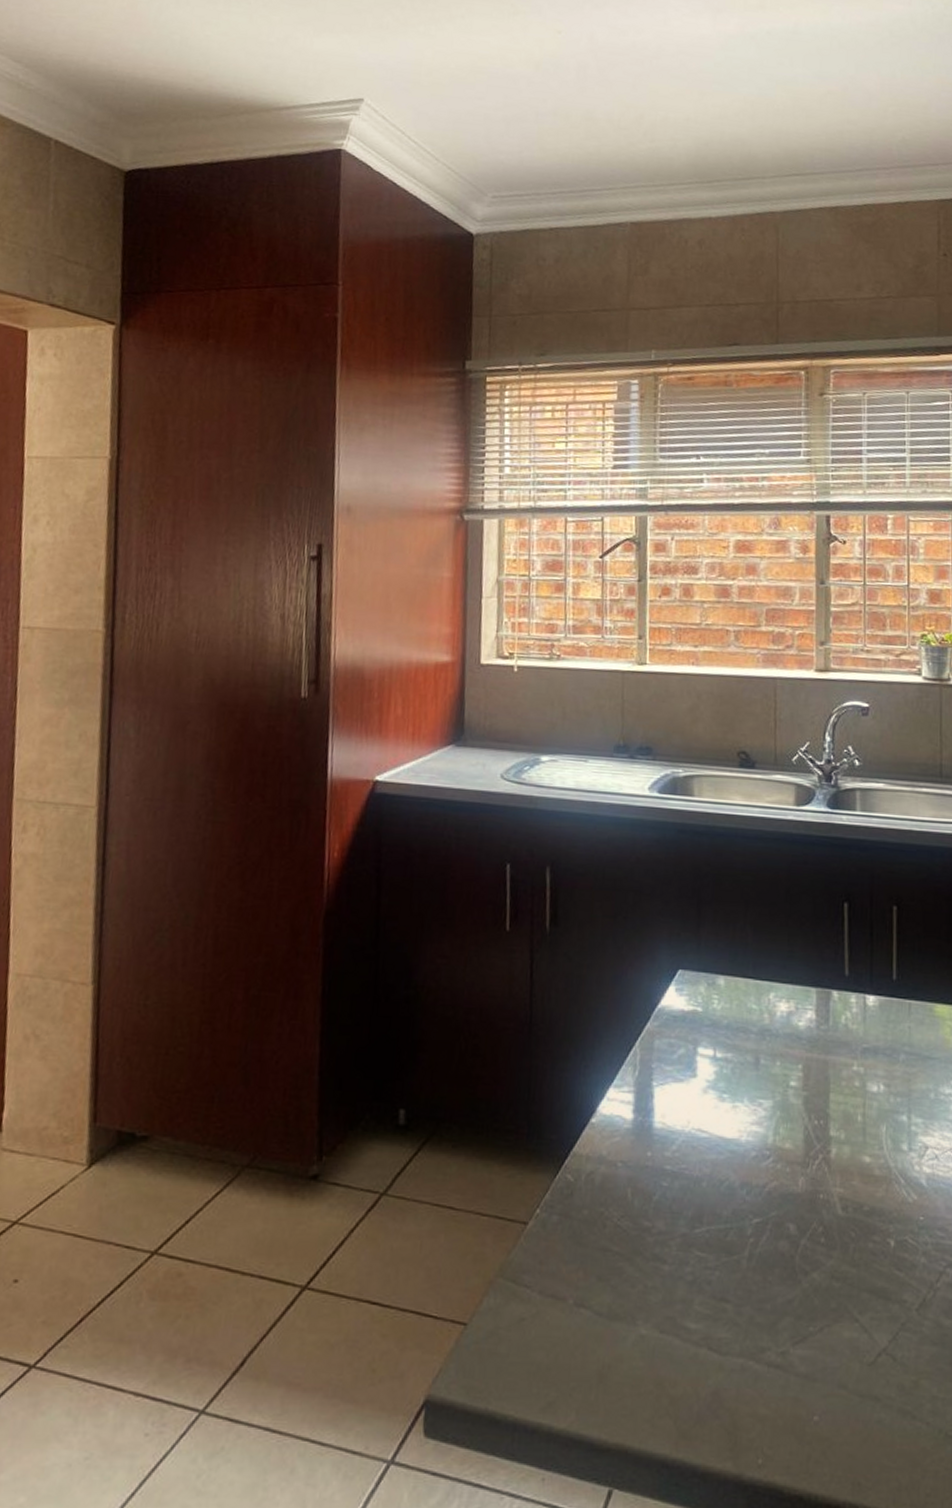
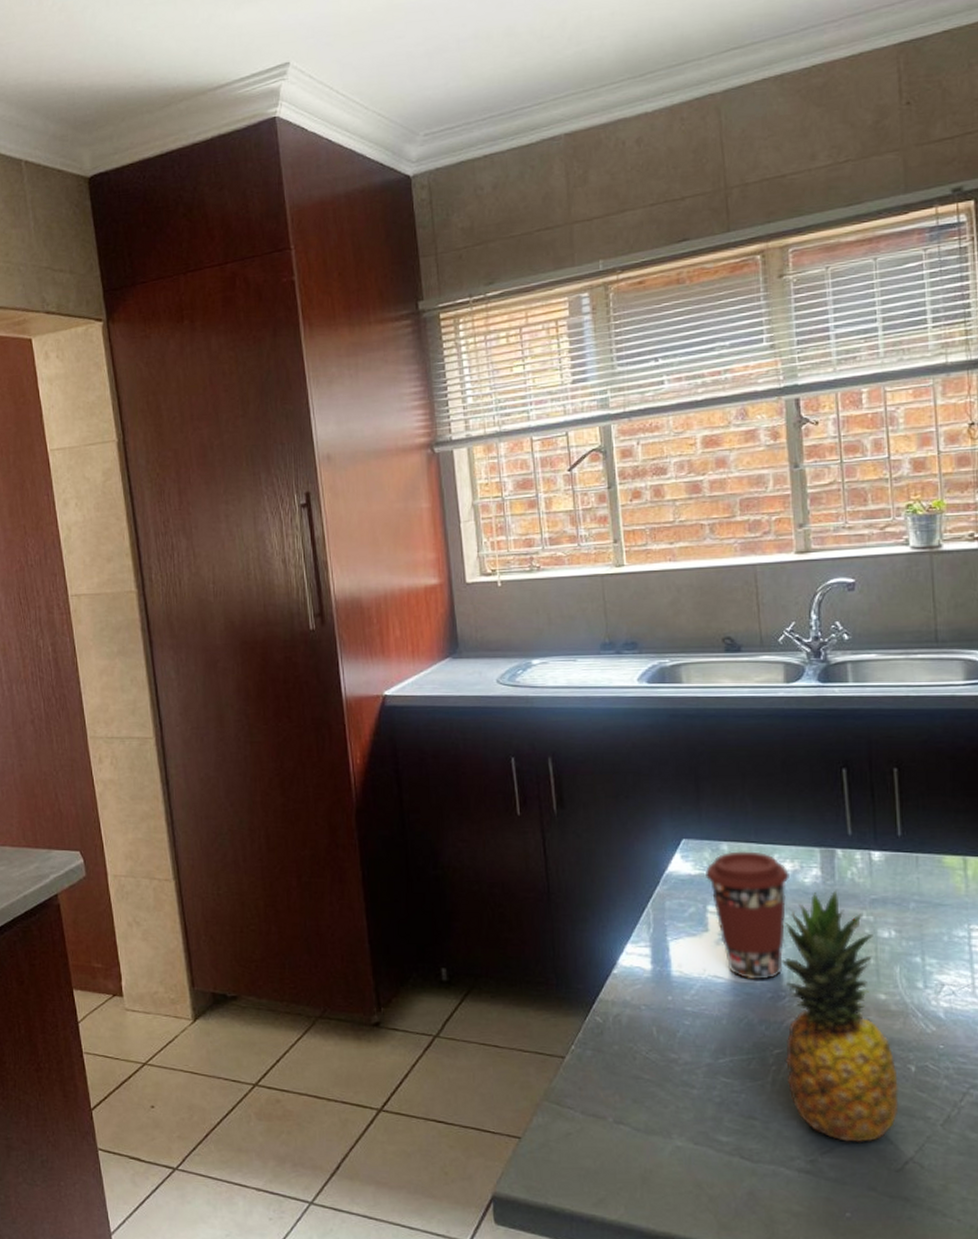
coffee cup: none [698,986,784,1136] -> present [704,851,789,980]
fruit: none [763,1036,877,1330] -> present [782,890,899,1142]

